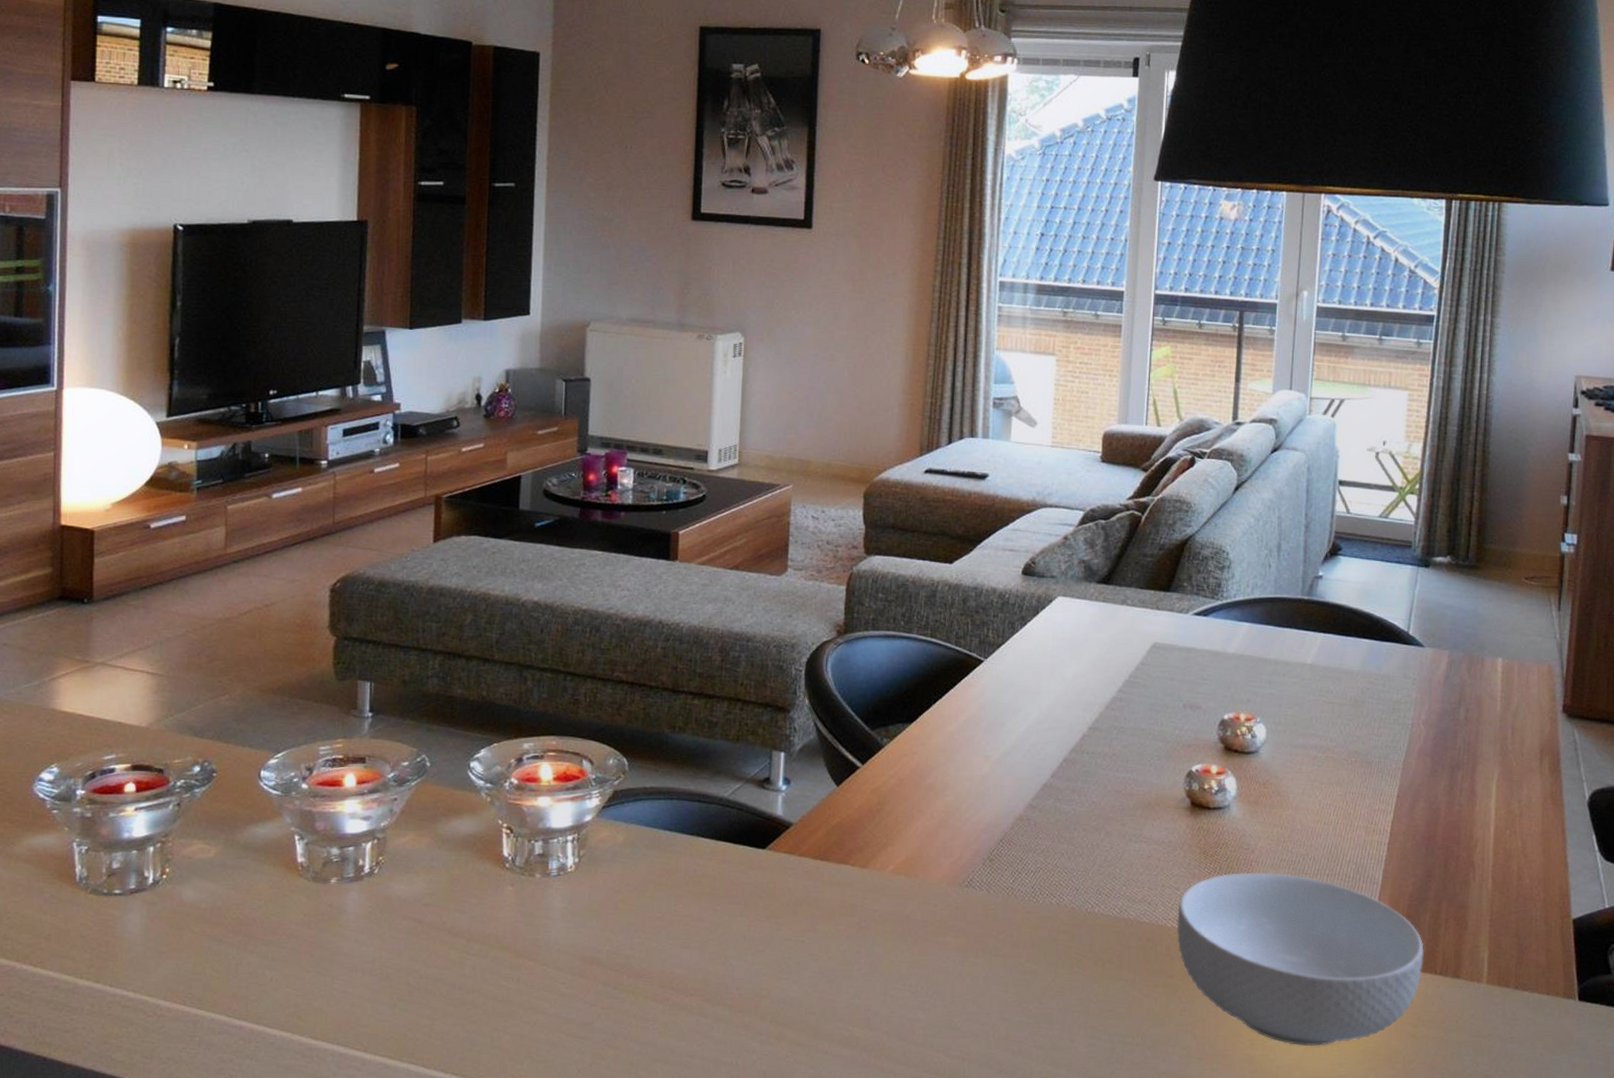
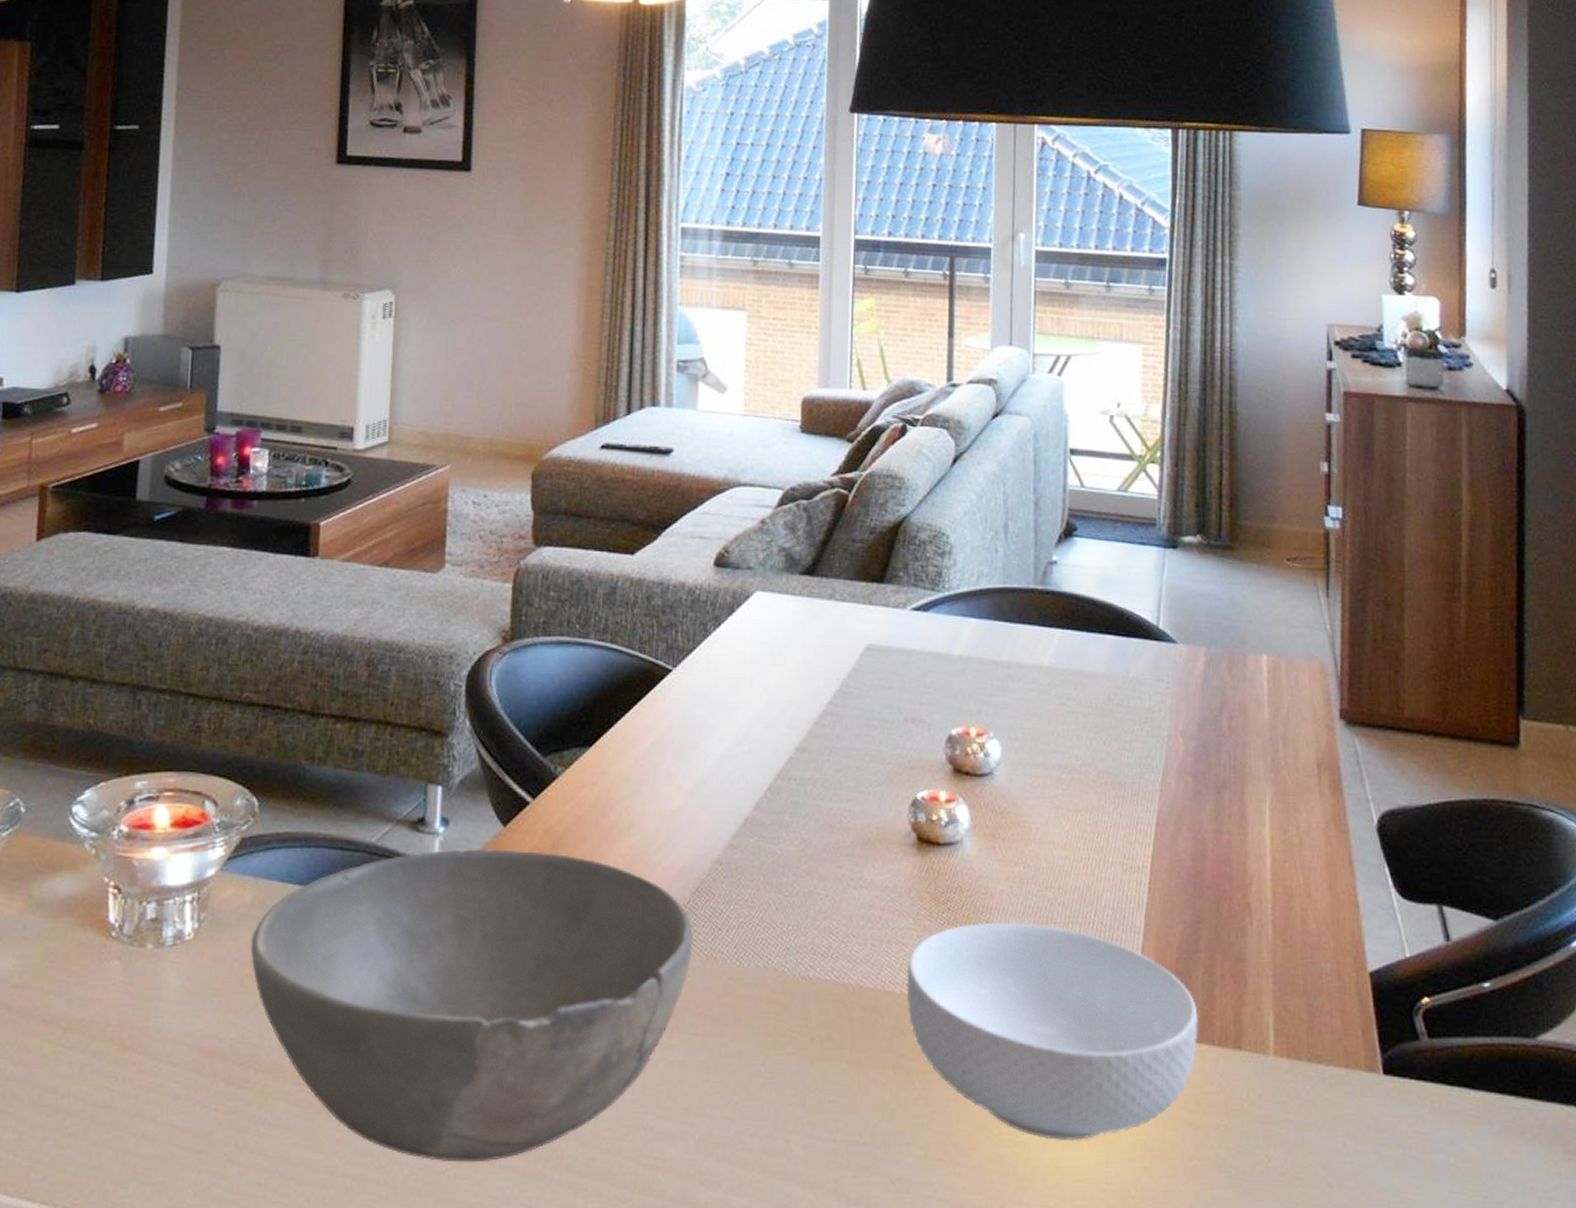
bowl: none [622,803,997,1051] -> present [250,848,693,1163]

